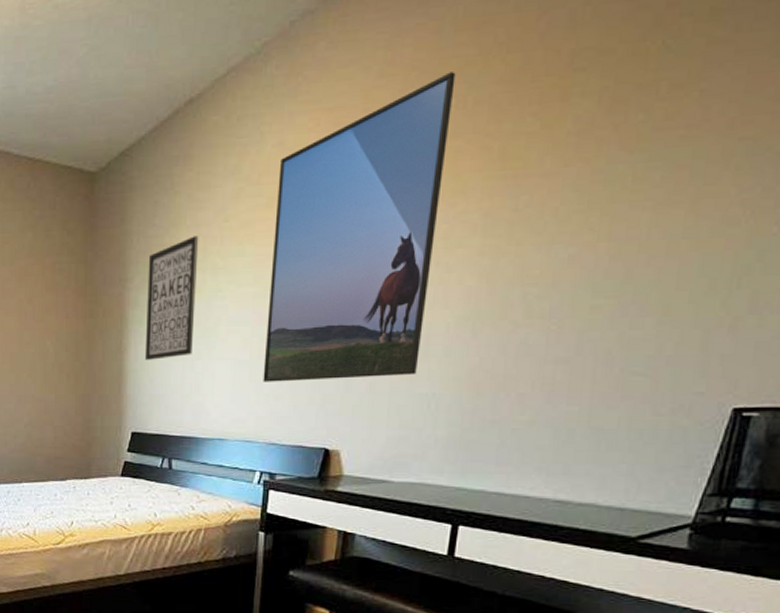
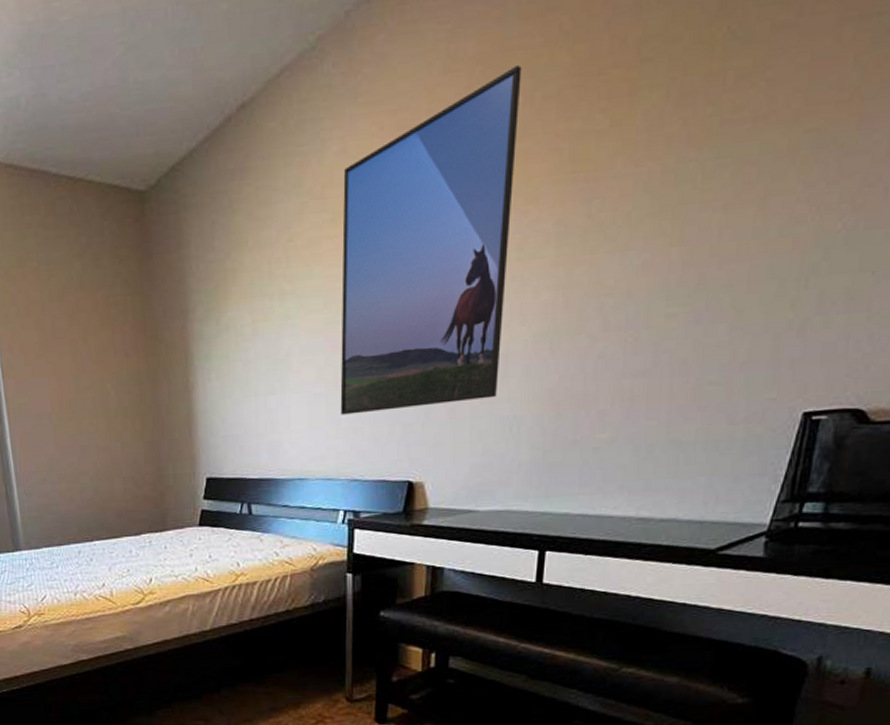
wall art: present [144,236,199,360] -> none [210,258,265,399]

